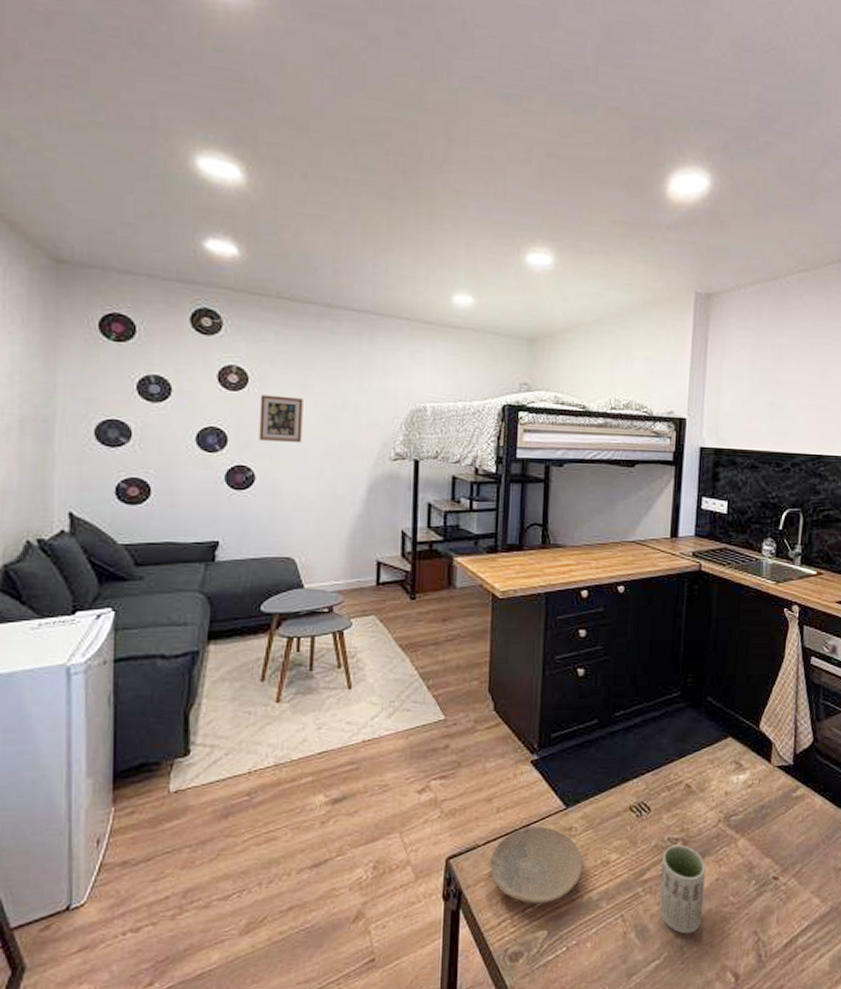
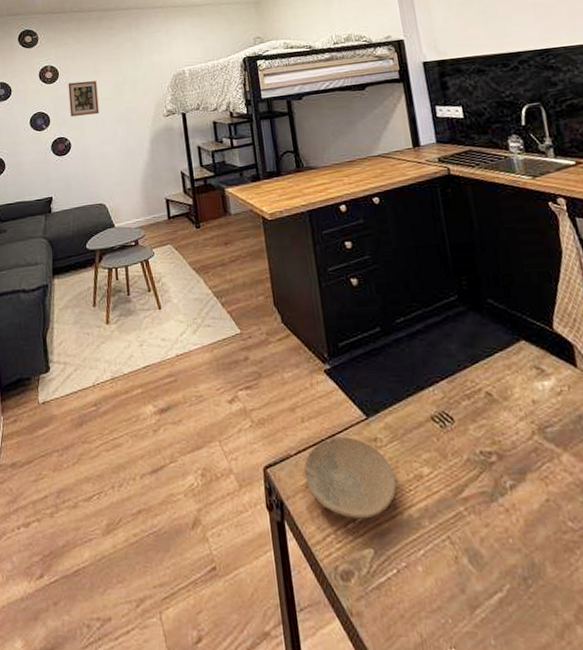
cup: present [659,844,706,934] -> none [478,458,541,564]

